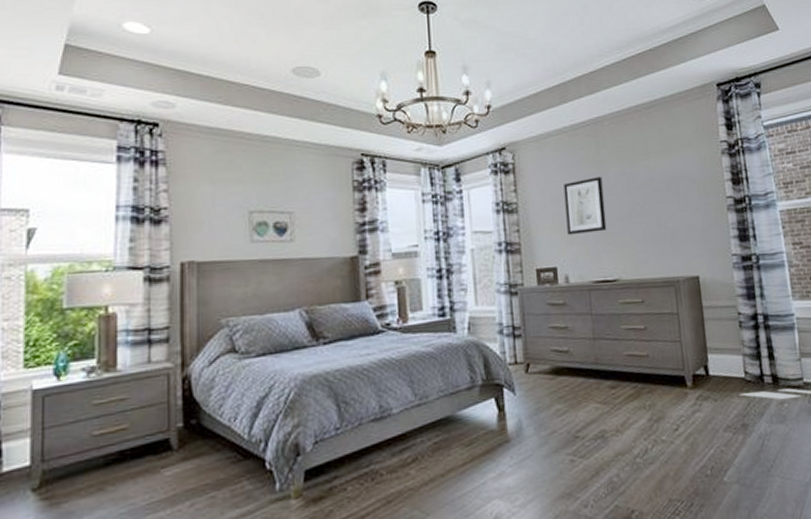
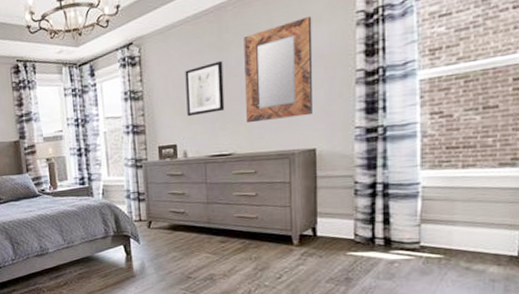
home mirror: none [621,140,692,246] -> present [244,15,313,124]

